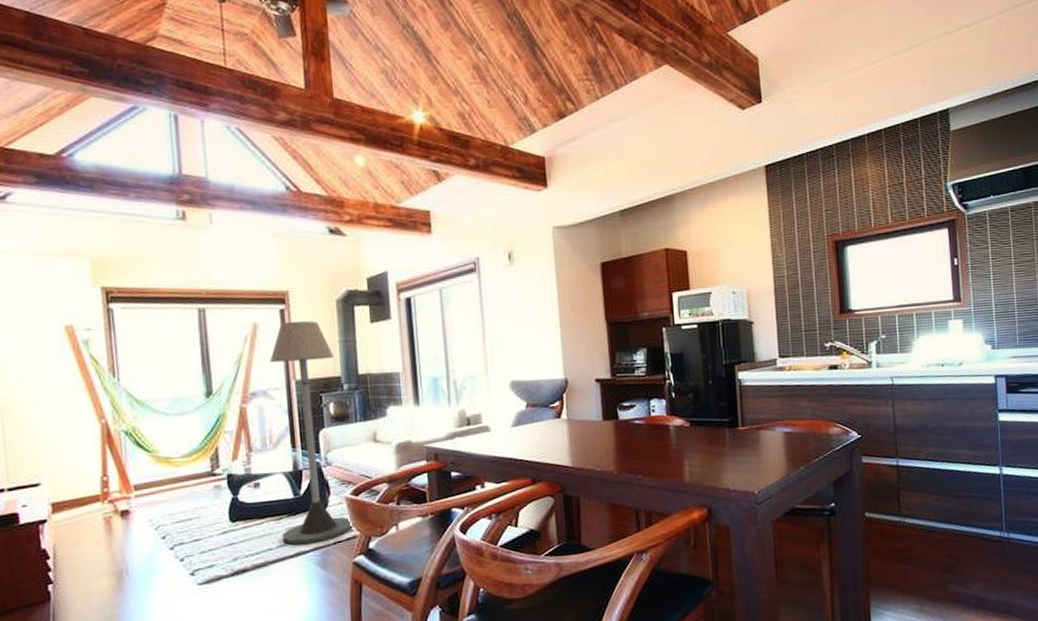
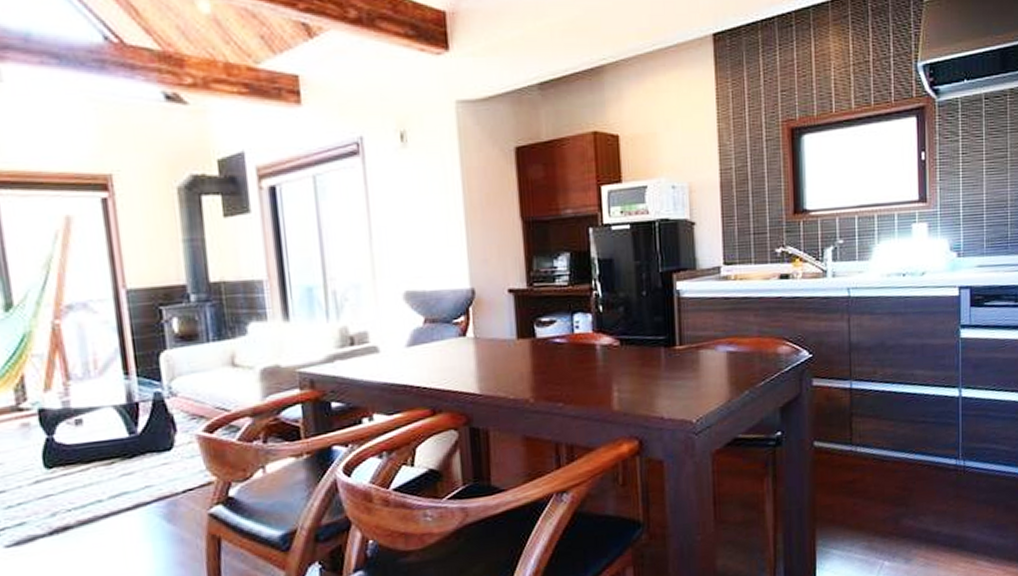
floor lamp: present [269,321,355,545] -> none [89,213,210,495]

